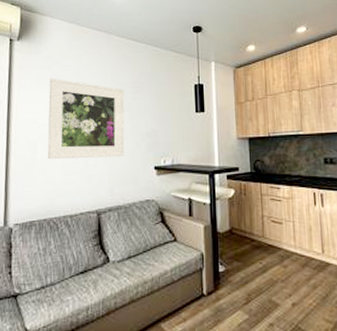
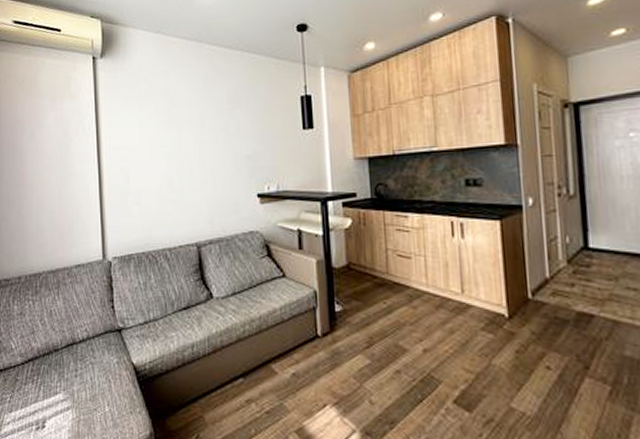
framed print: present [47,78,125,160] -> none [137,98,223,189]

